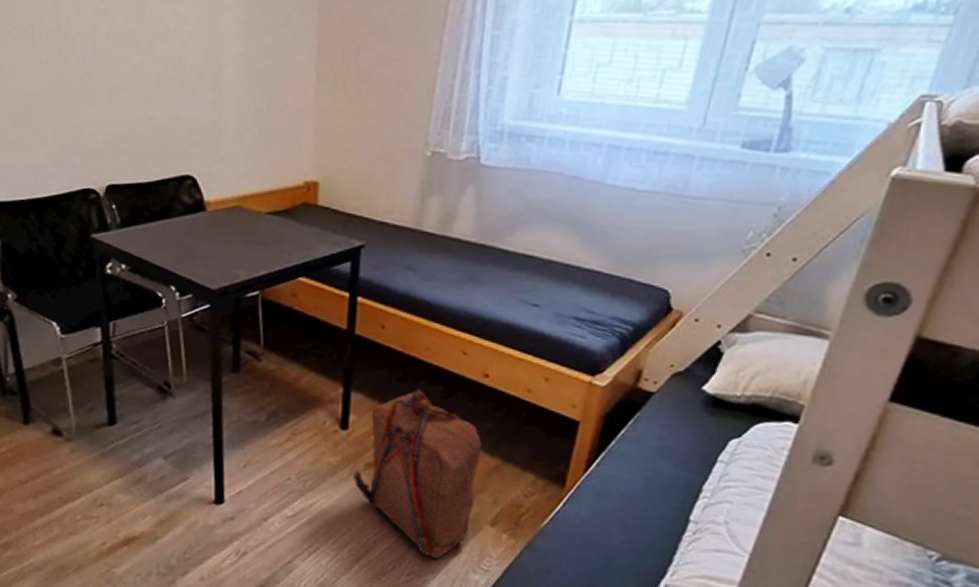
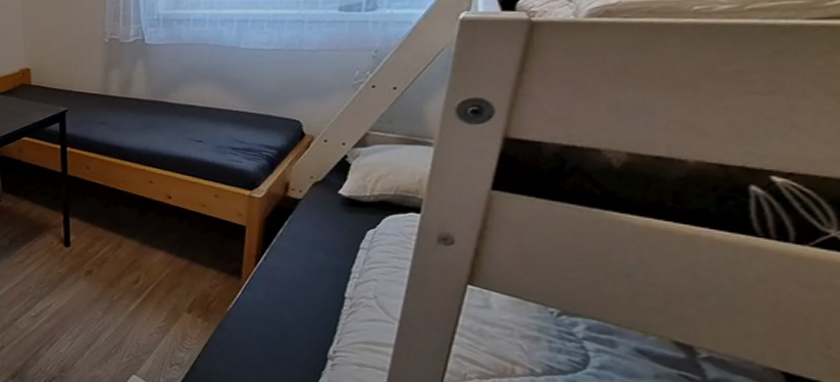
backpack: present [353,389,483,559] -> none [78,212,173,342]

